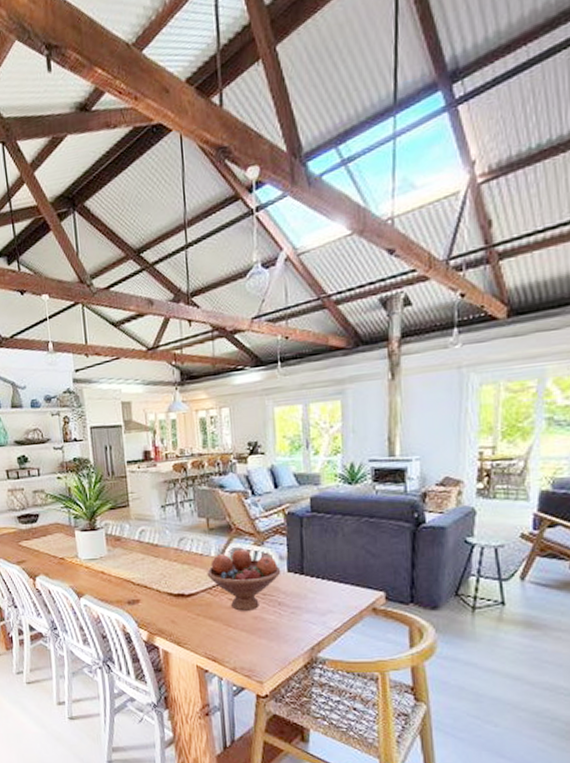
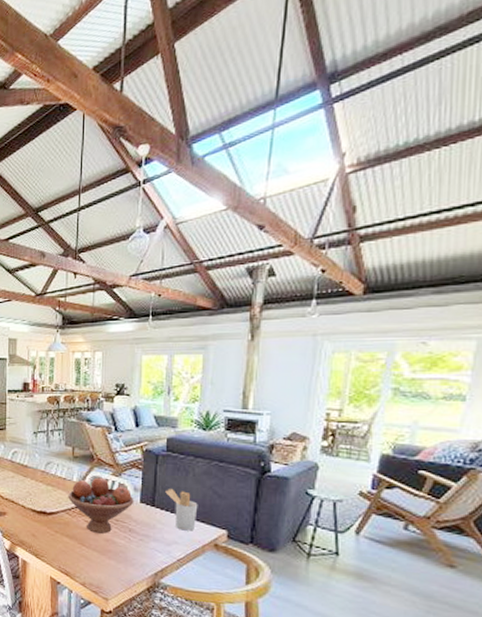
utensil holder: none [314,553,351,597] -> present [165,489,198,531]

